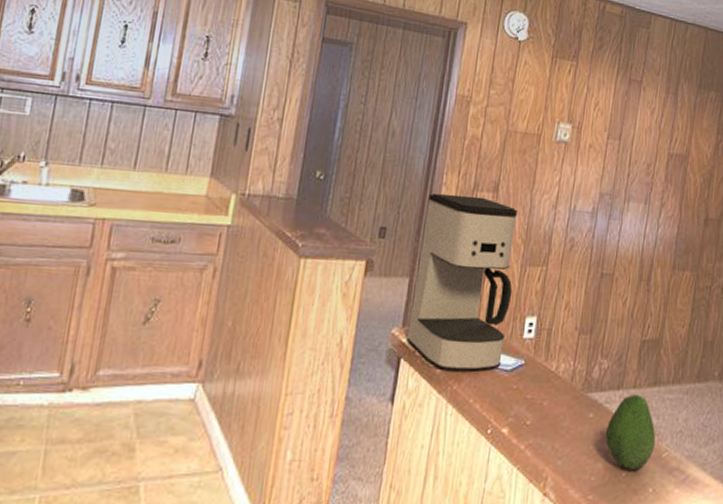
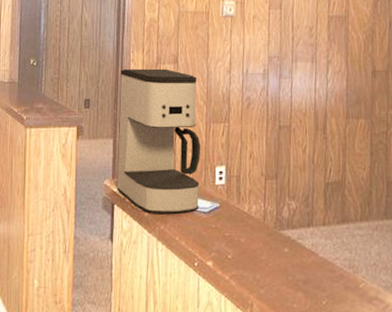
fruit: present [605,394,656,470] -> none [301,231,352,299]

